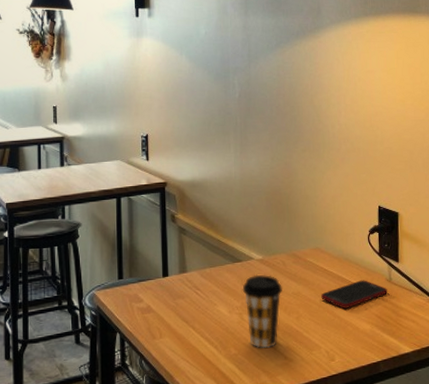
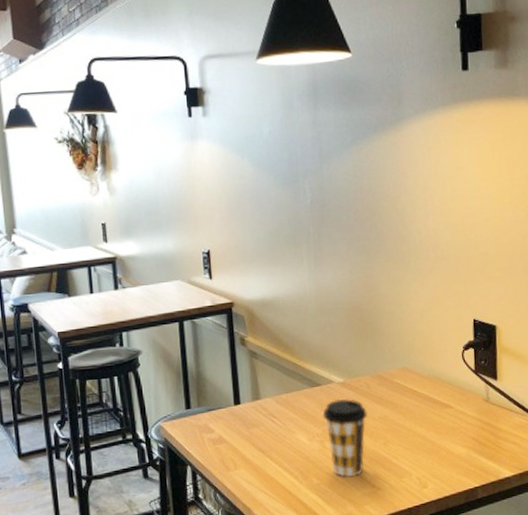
cell phone: present [321,280,387,308] -> none [411,400,485,432]

